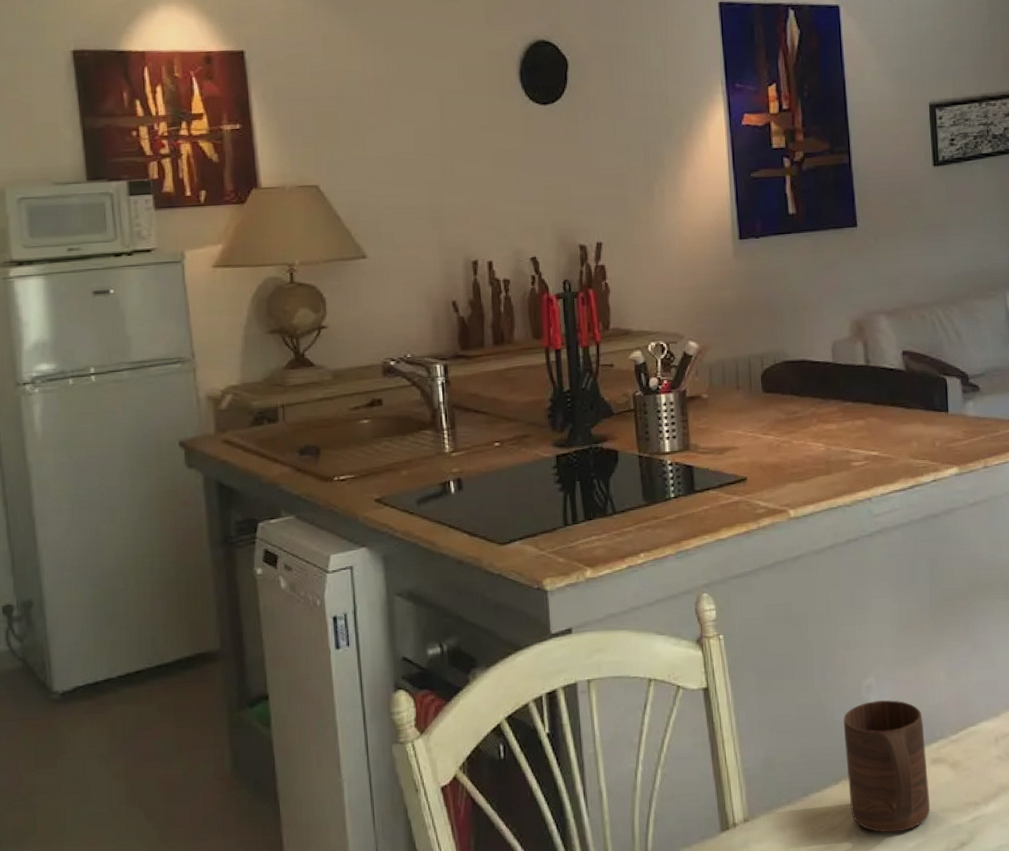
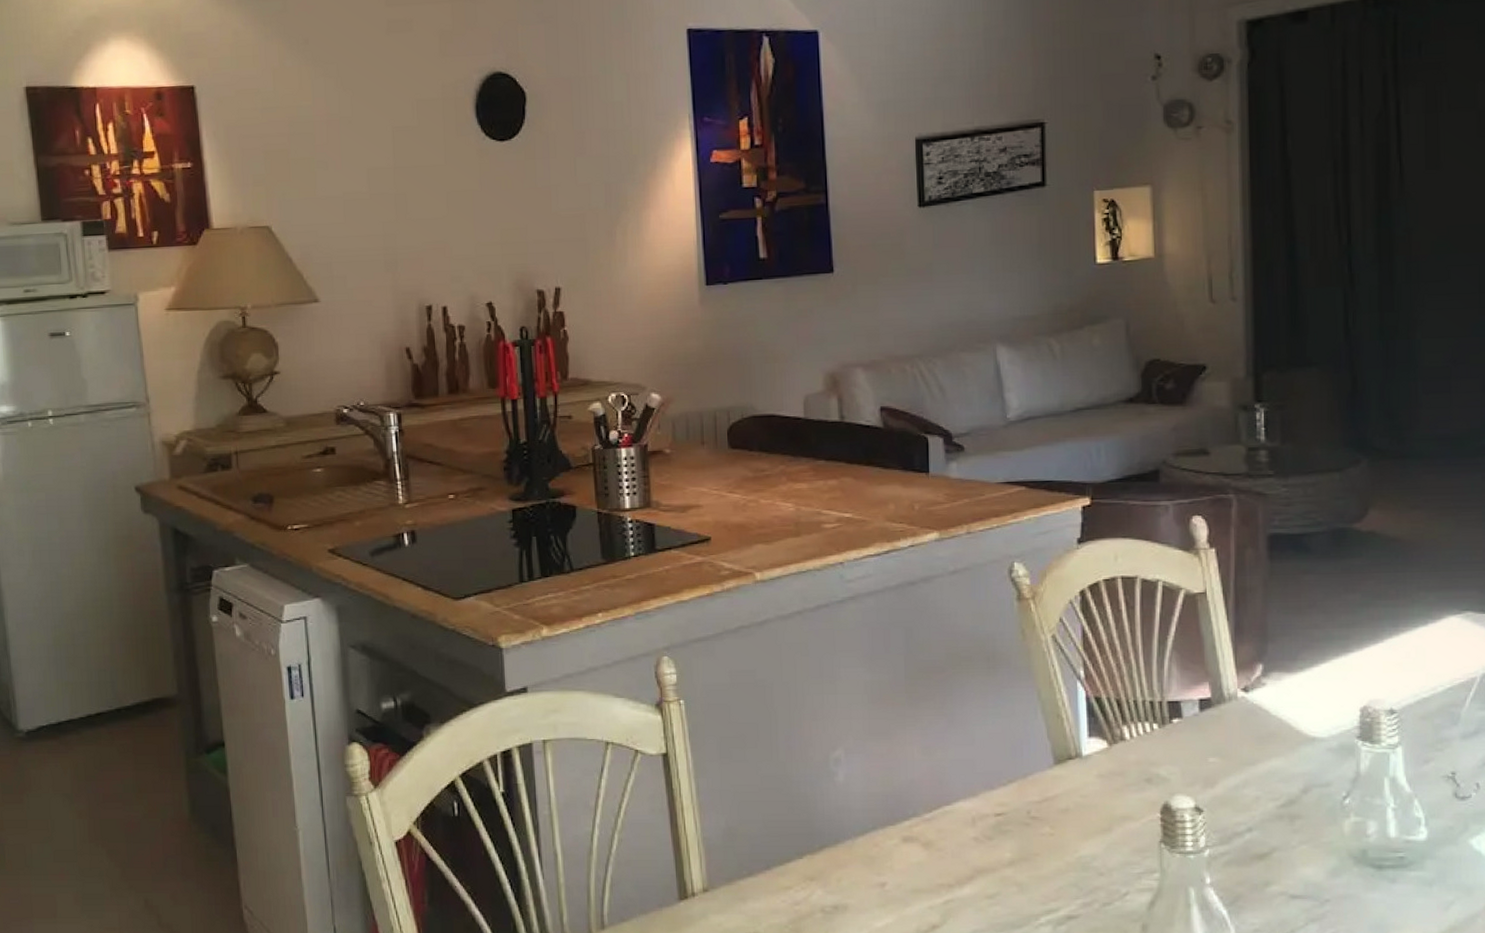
cup: present [843,700,930,833] -> none [809,774,900,911]

